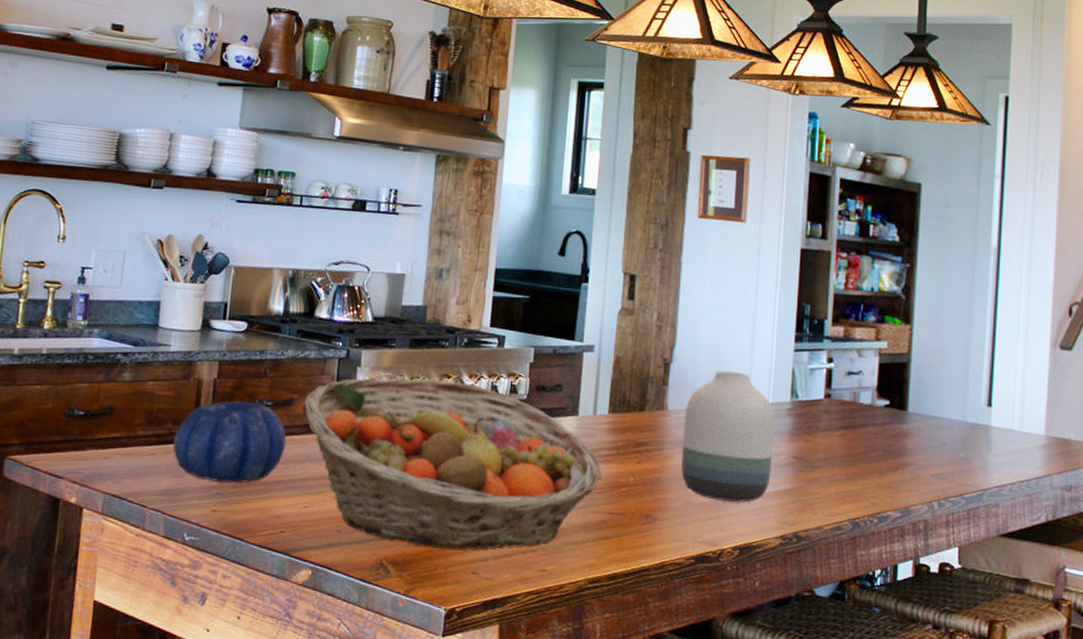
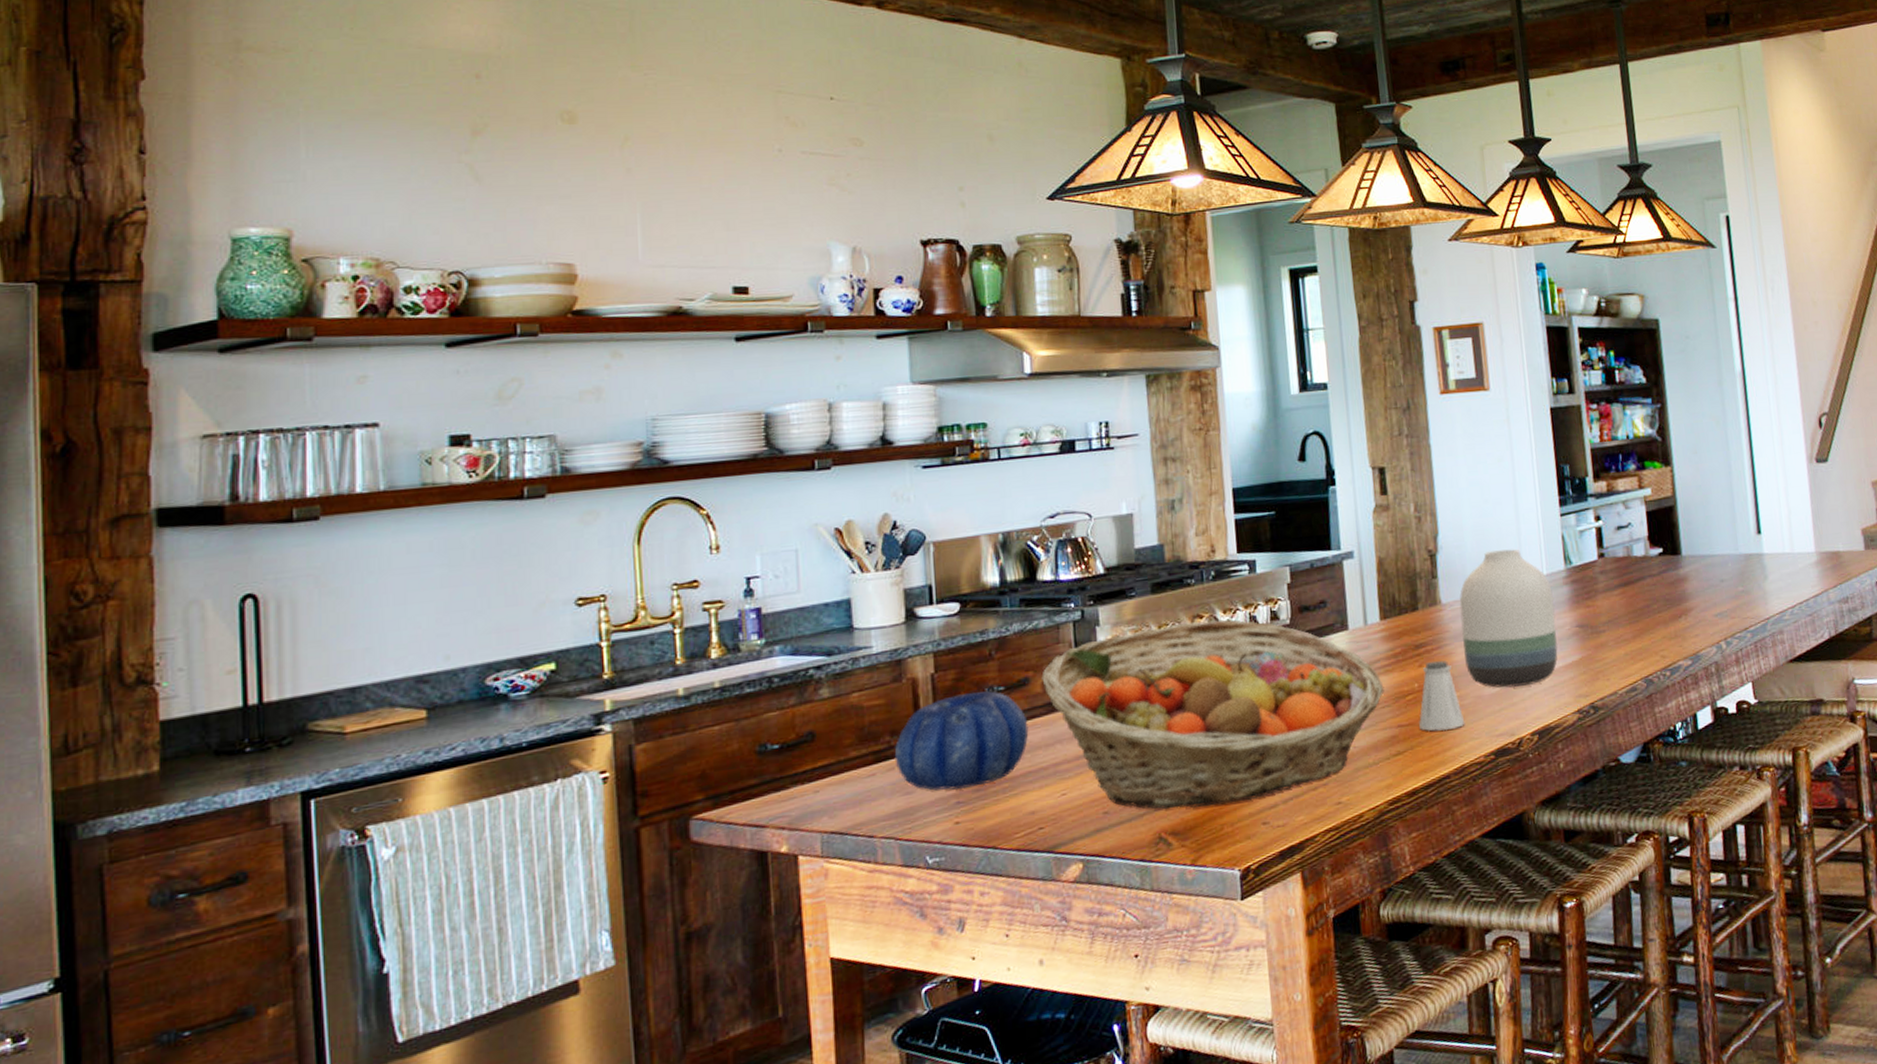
saltshaker: none [629,460,672,528] -> present [1419,660,1465,731]

